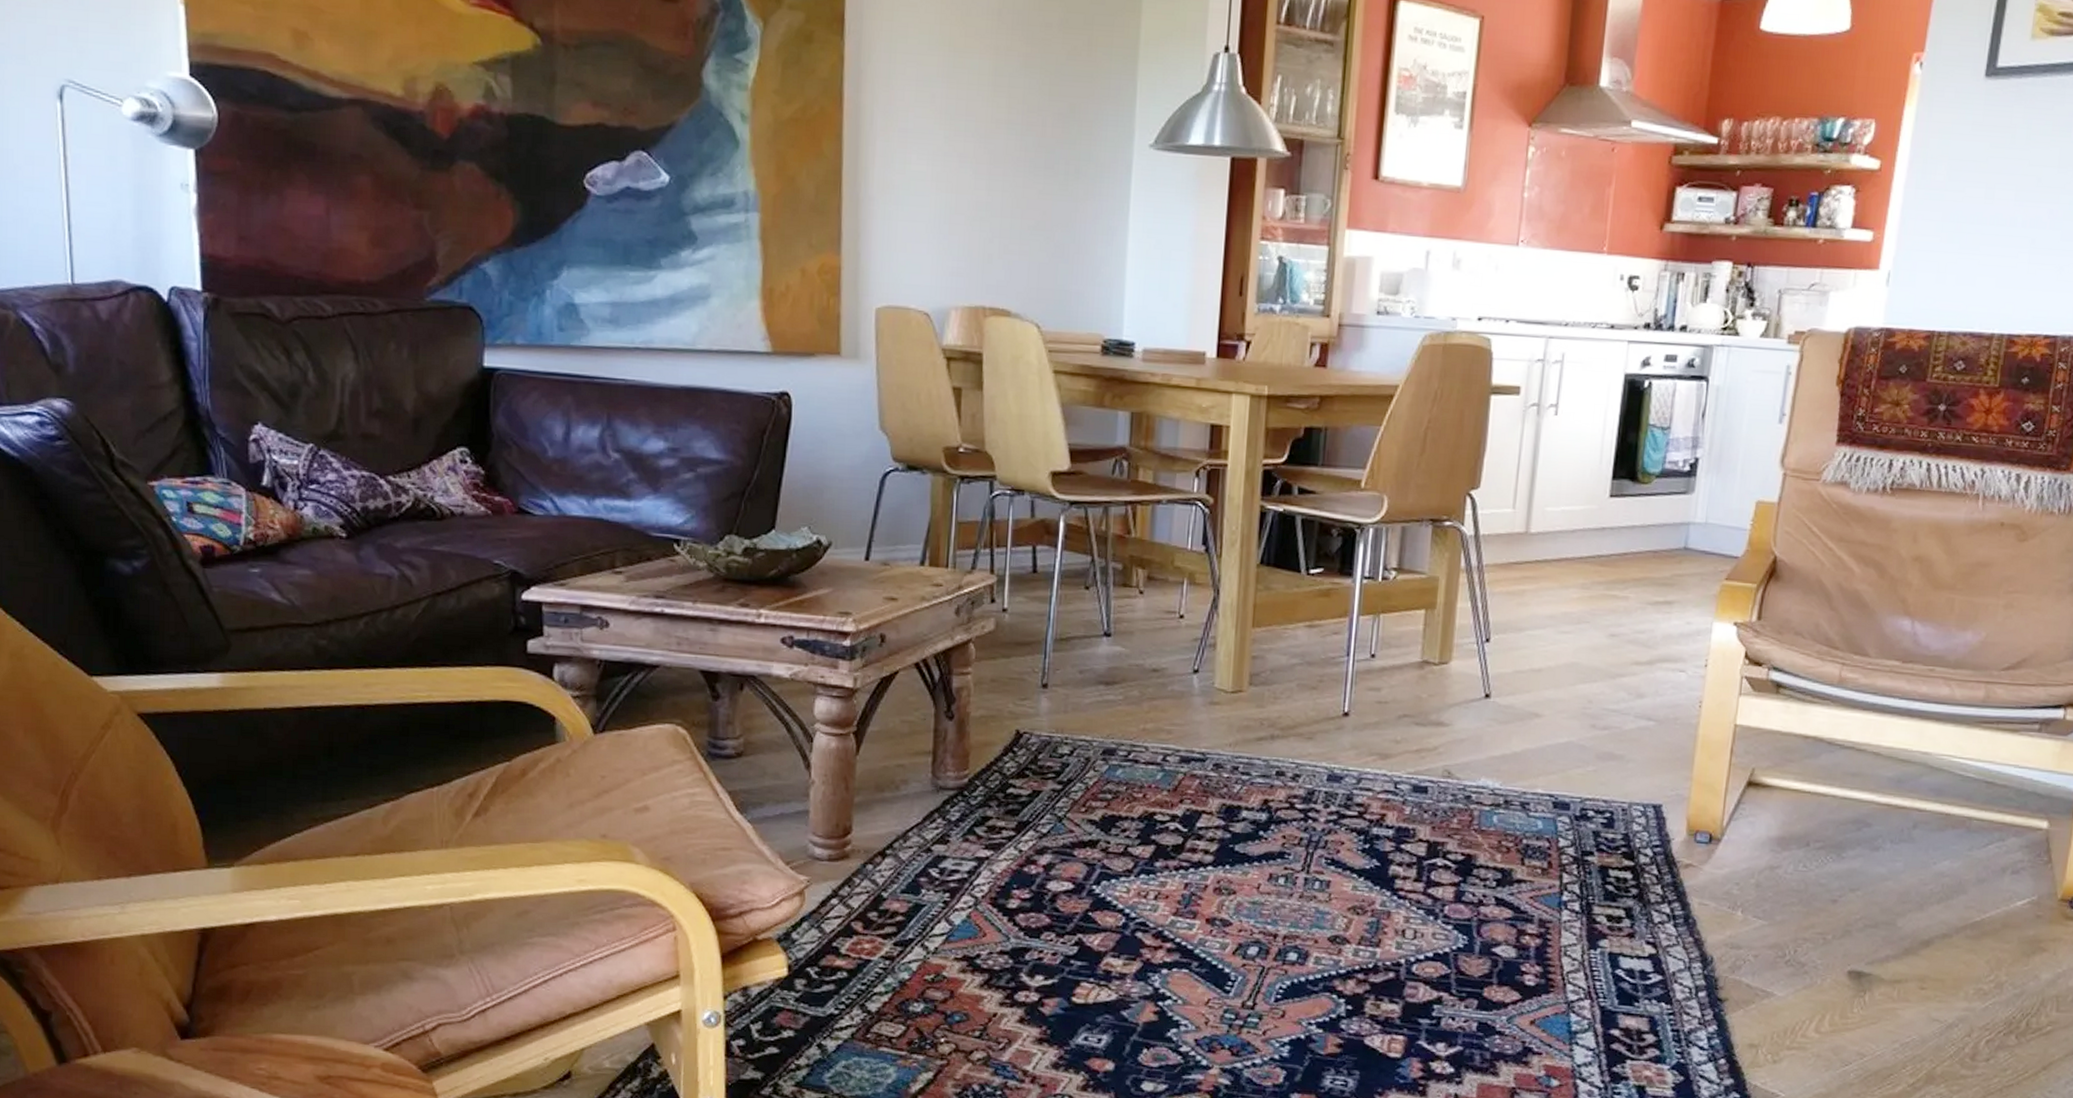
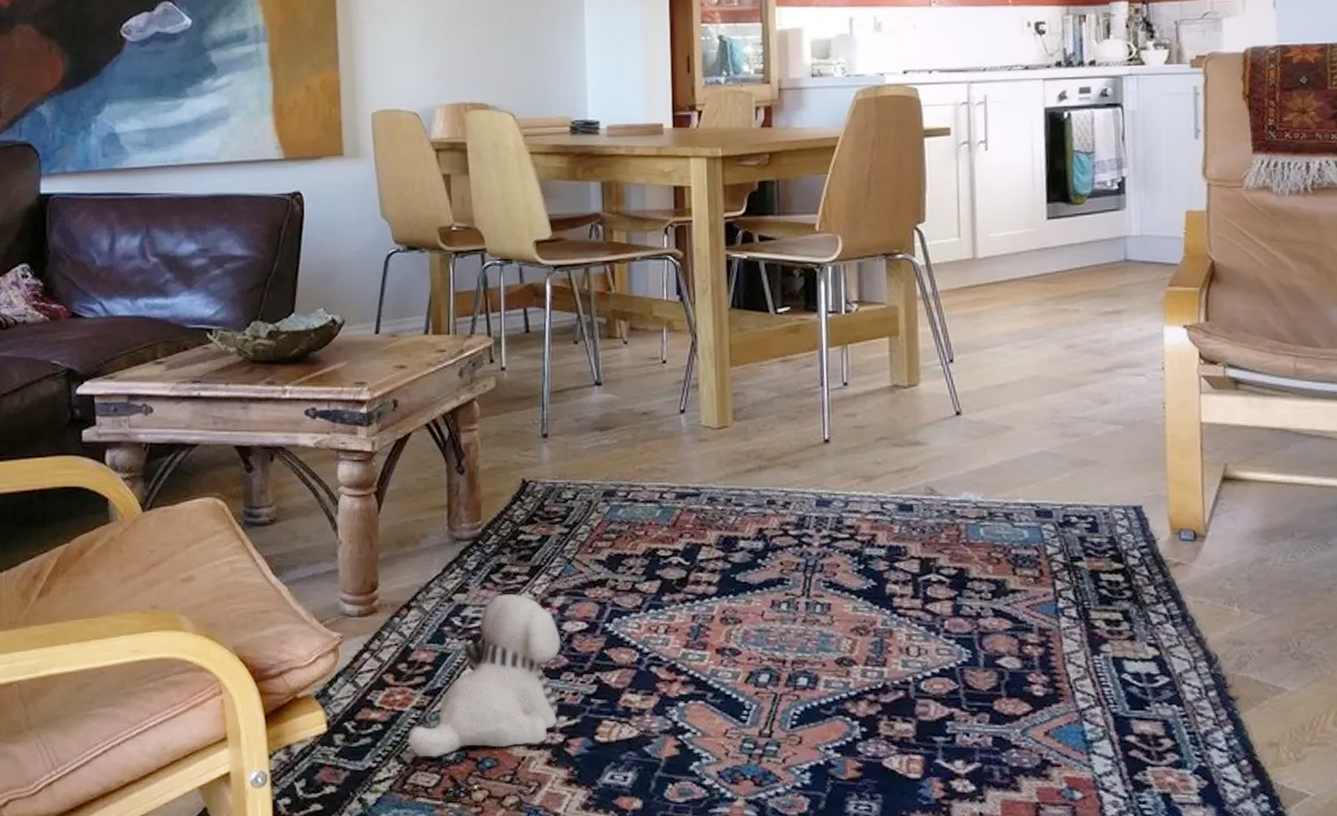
plush toy: none [875,848,1044,1009] -> present [409,594,561,757]

